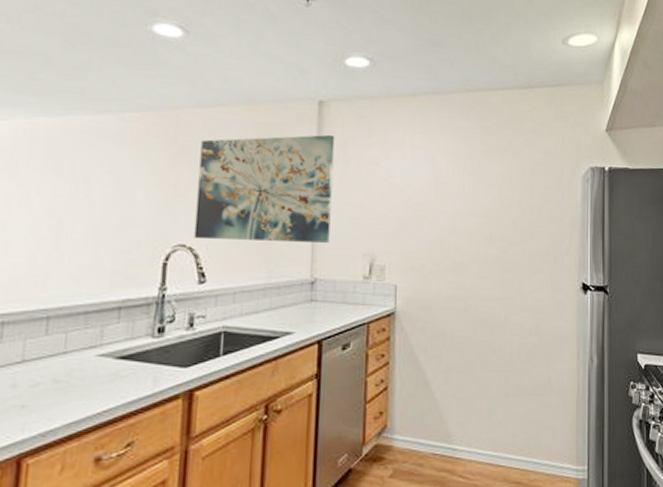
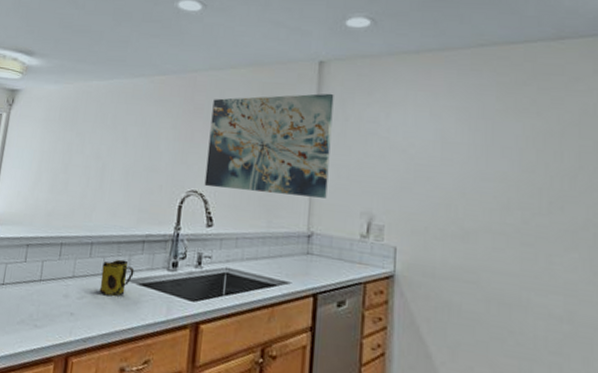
mug: none [61,332,109,376] -> present [99,259,134,296]

